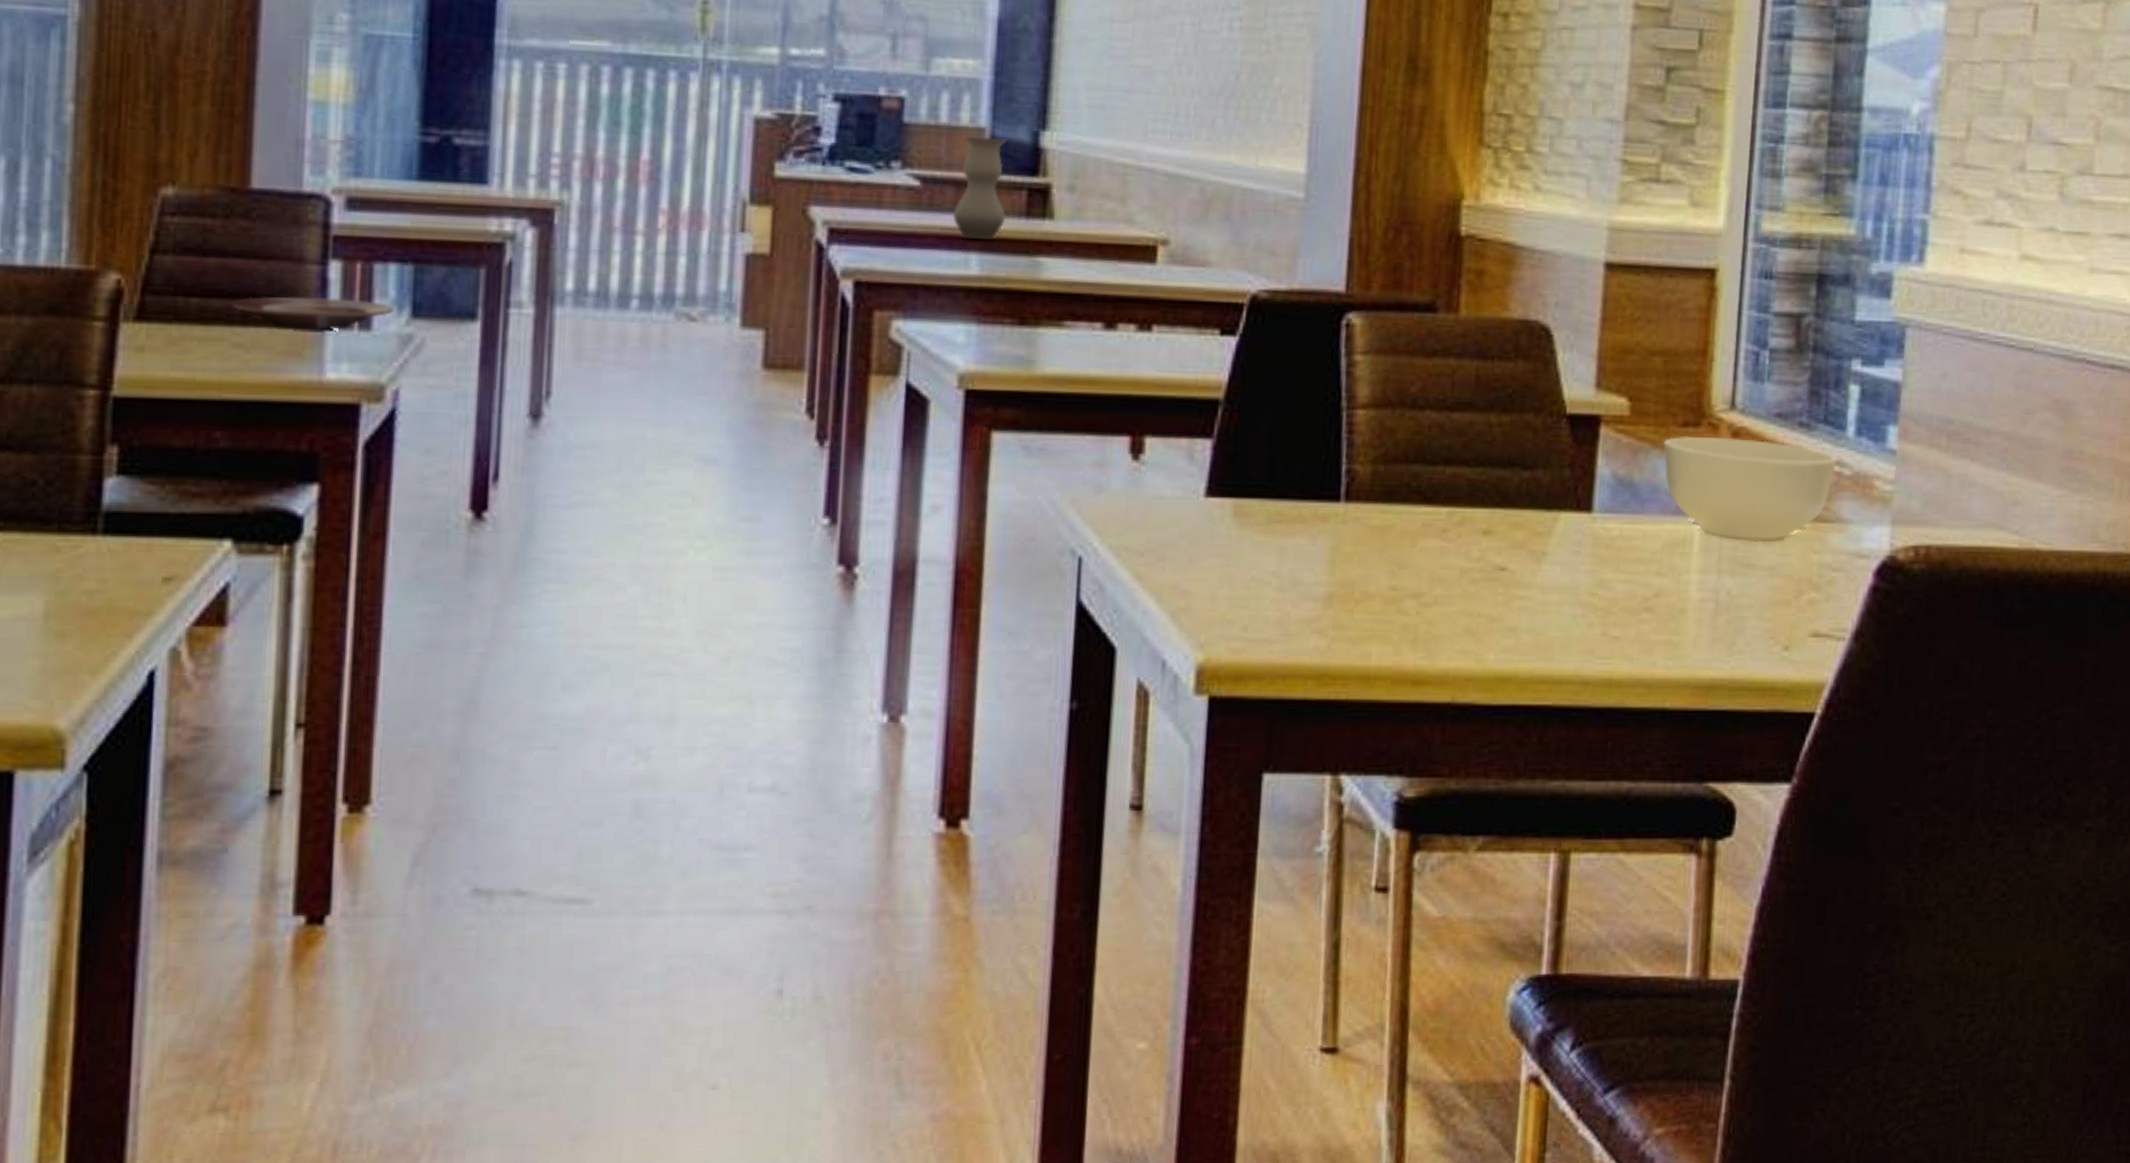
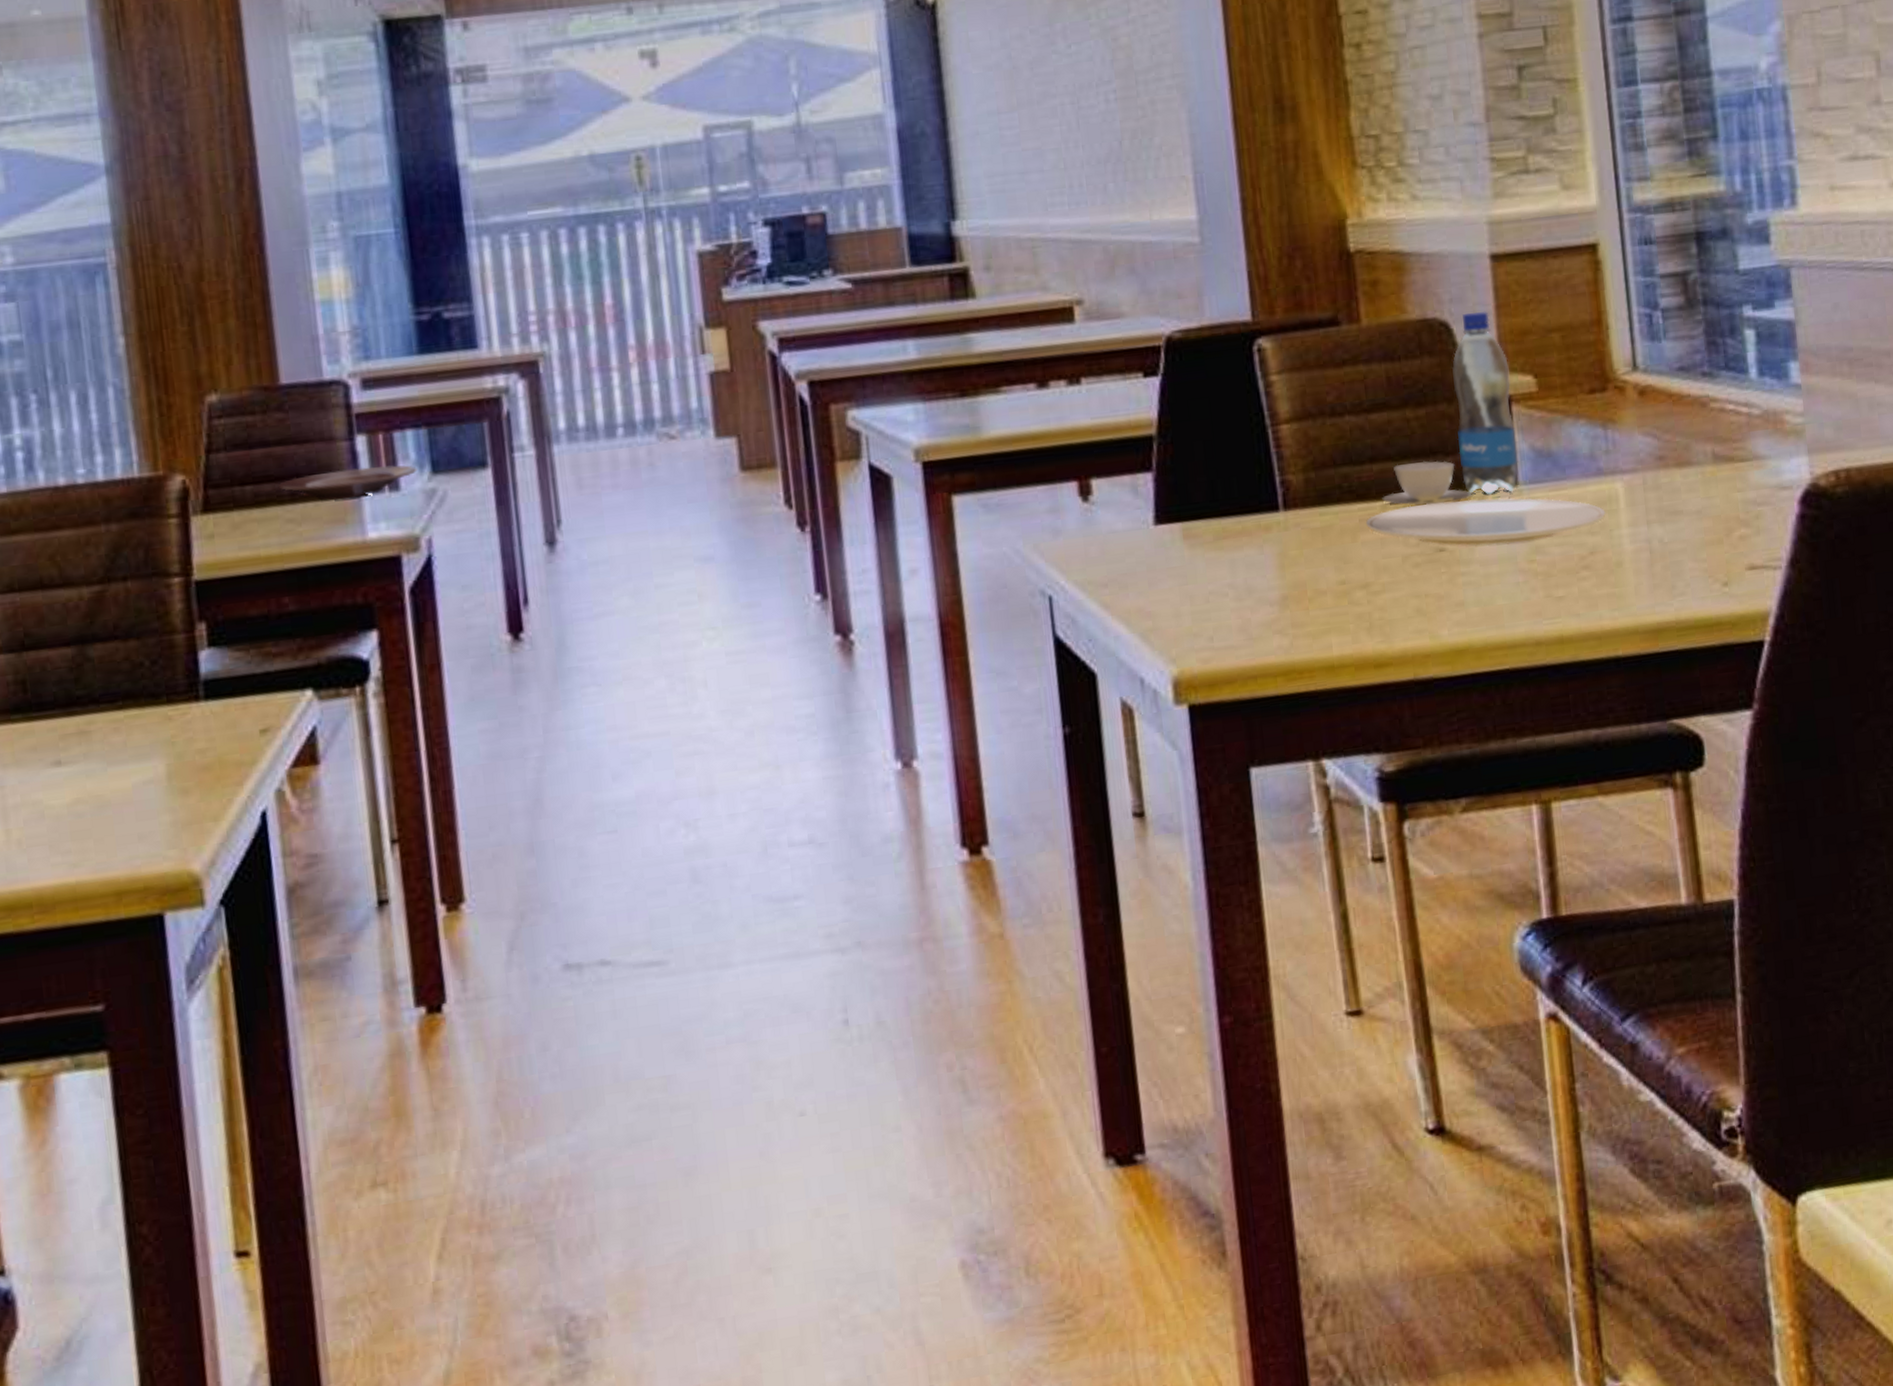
vase: present [952,135,1008,241] -> none [883,234,933,328]
plate: none [1428,516,1678,573] -> present [1365,498,1606,545]
teacup: none [1450,470,1543,519] -> present [1382,460,1471,505]
bottle: none [1536,320,1605,518] -> present [1451,312,1518,495]
bowl: present [1663,436,1838,543] -> none [1574,394,1745,491]

